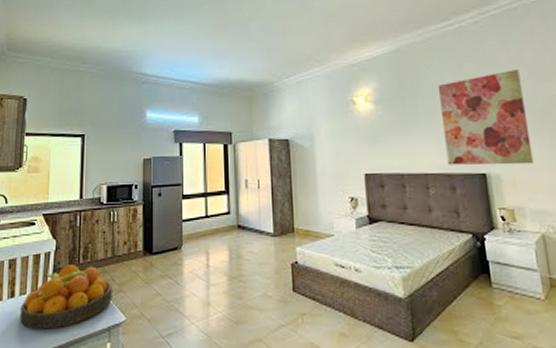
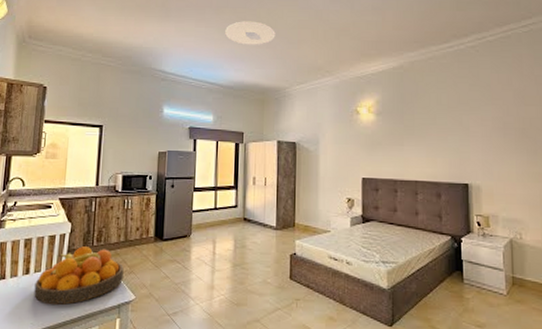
ceiling light: none [206,14,259,40] -> present [225,21,276,45]
wall art: present [437,69,534,165] -> none [434,92,510,178]

